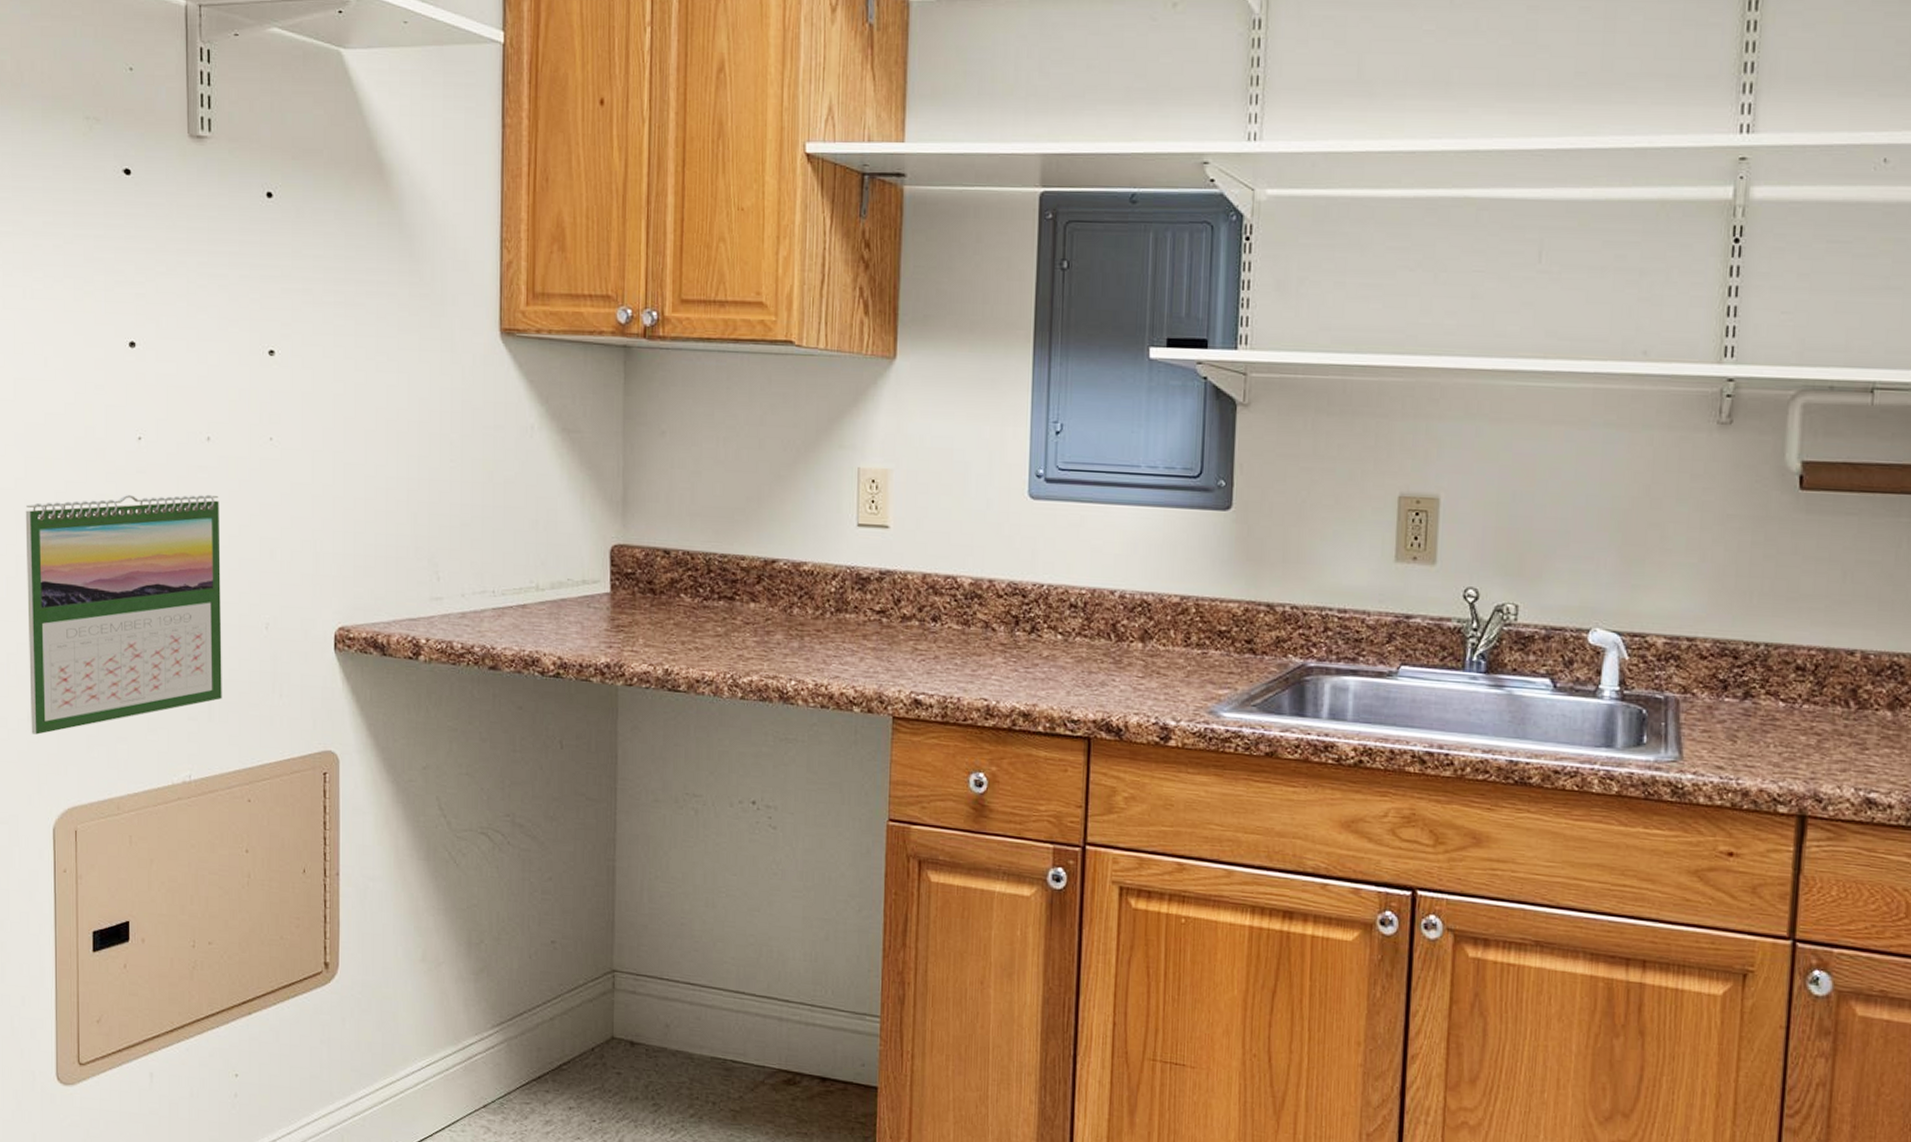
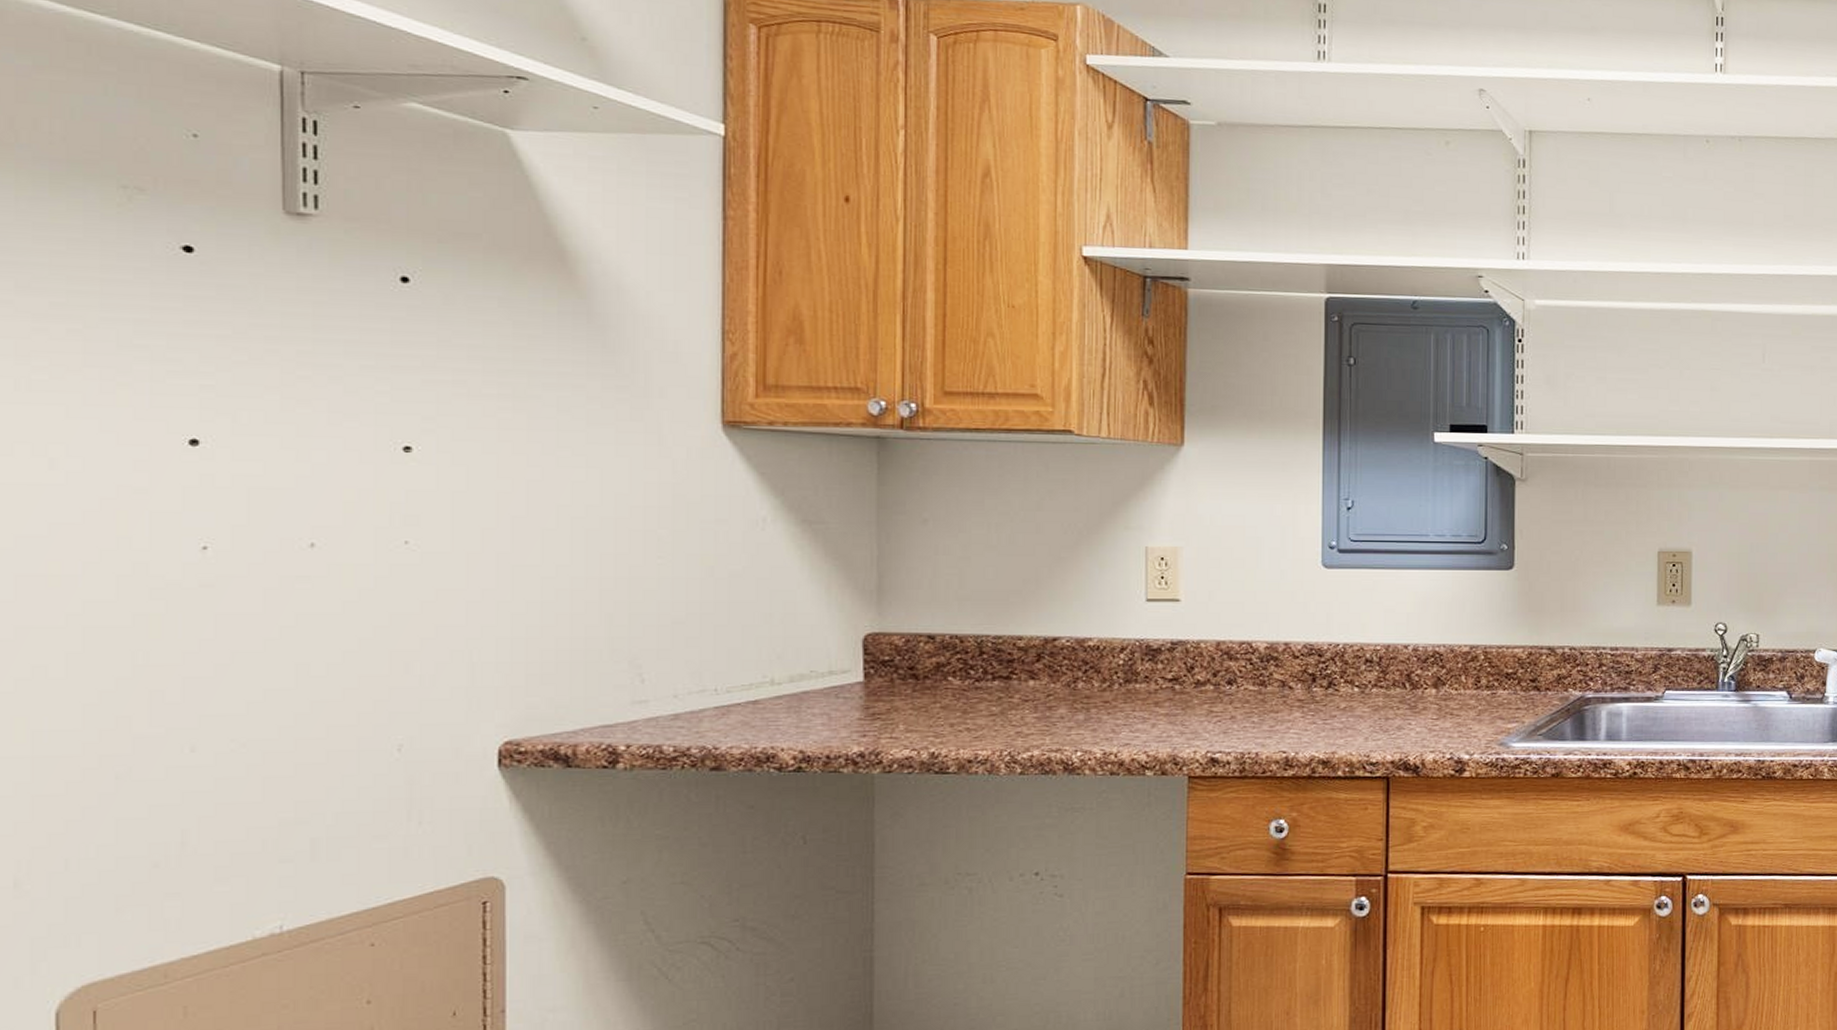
calendar: present [25,494,222,735] -> none [14,607,332,904]

